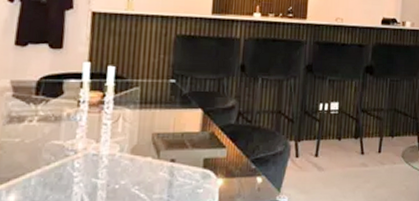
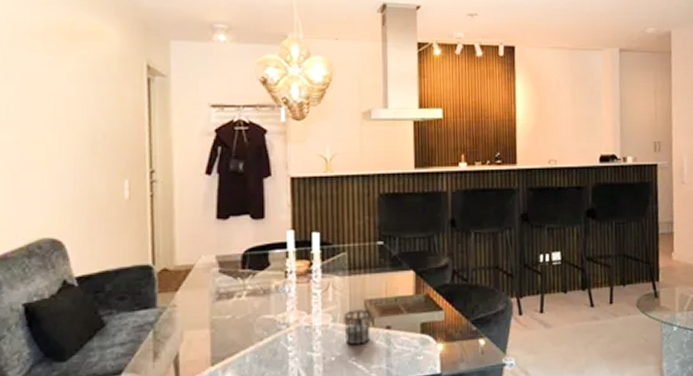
cup: none [130,142,158,175] -> present [344,309,372,345]

